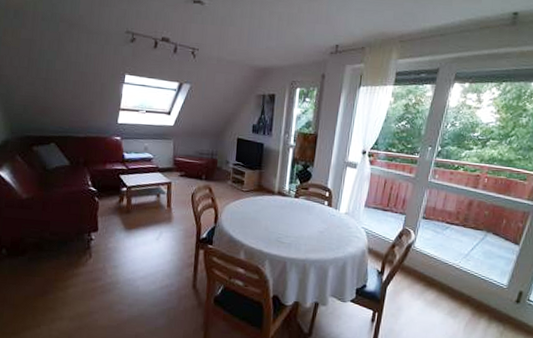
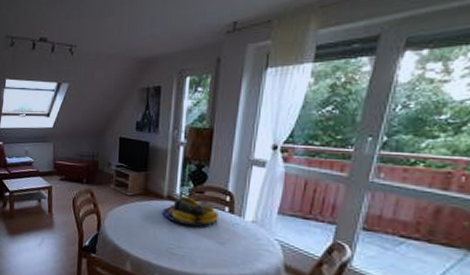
fruit bowl: none [273,192,320,218] -> present [162,196,220,227]

